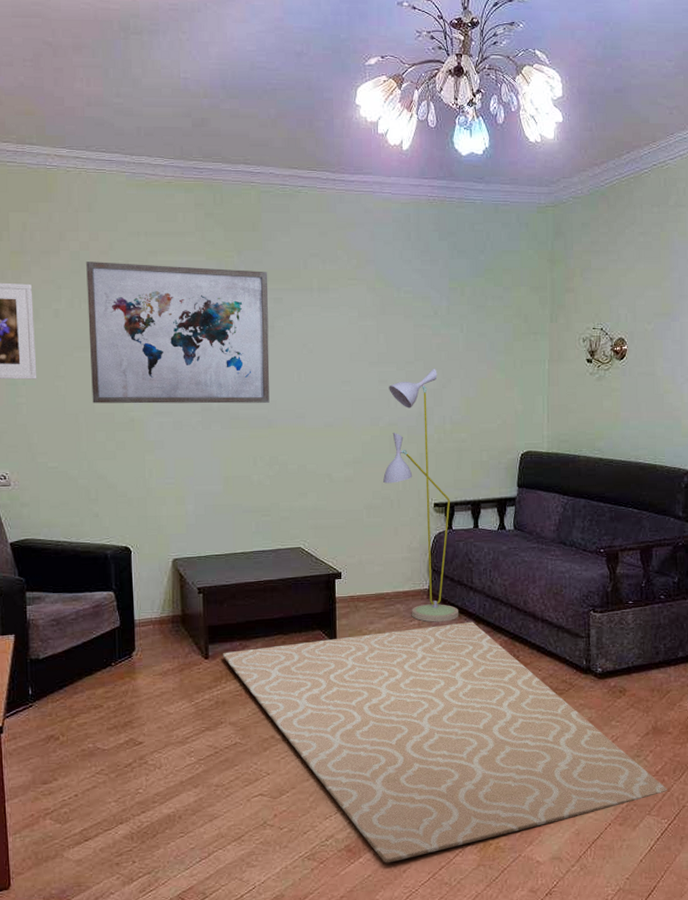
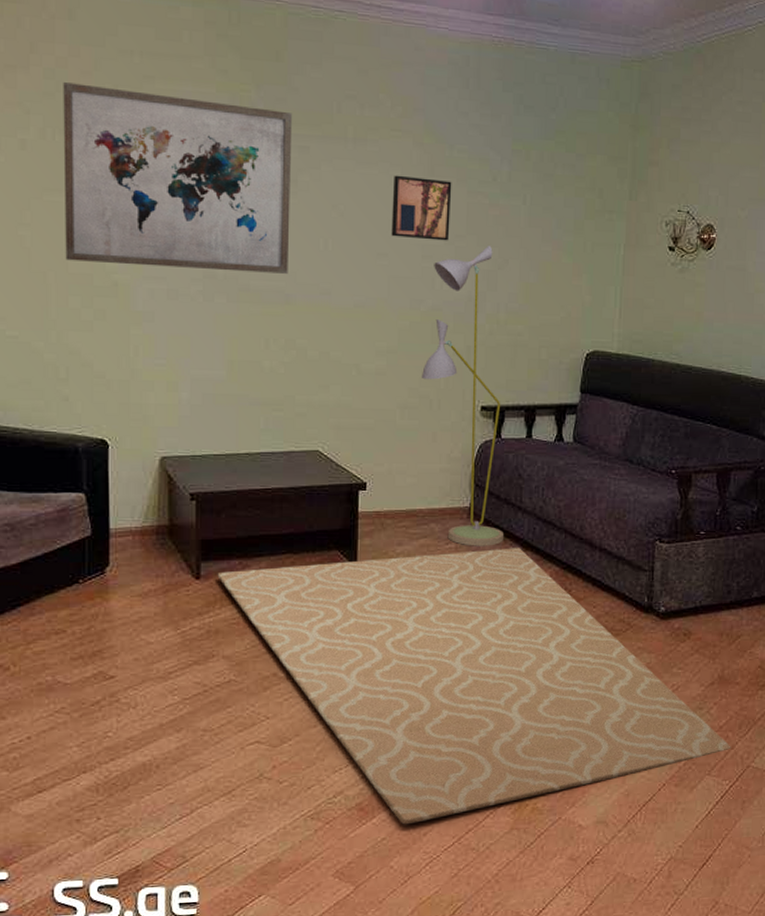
wall art: none [352,315,401,367] -> present [391,175,452,241]

